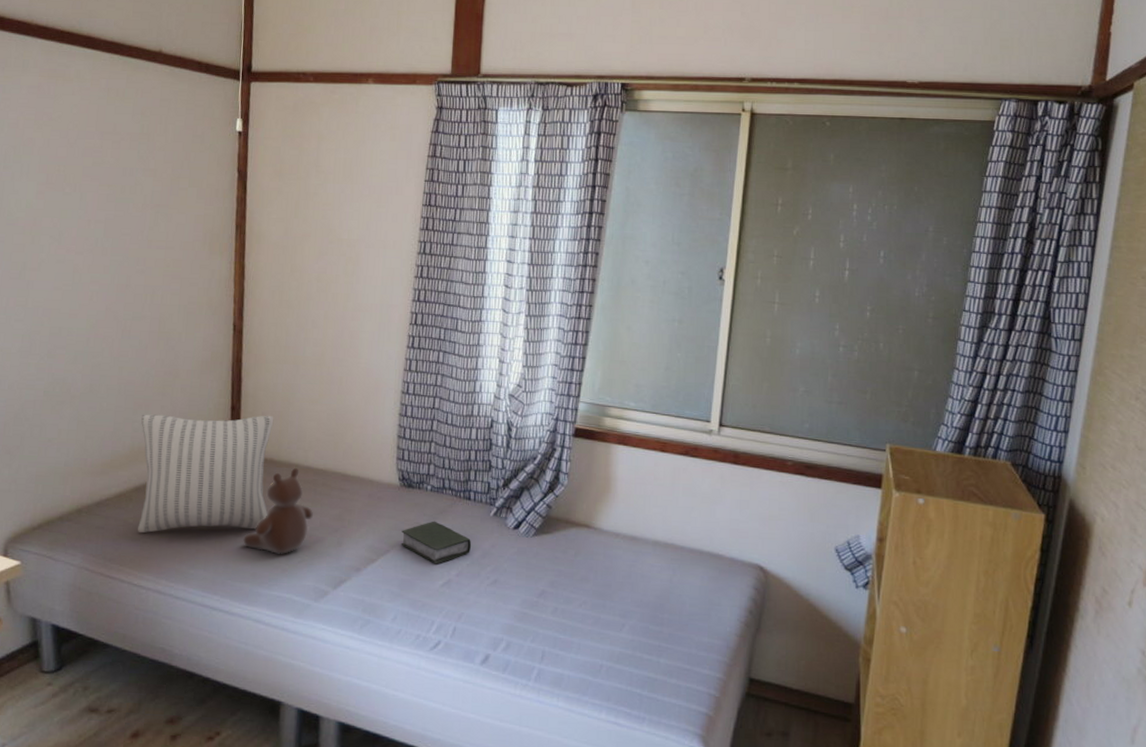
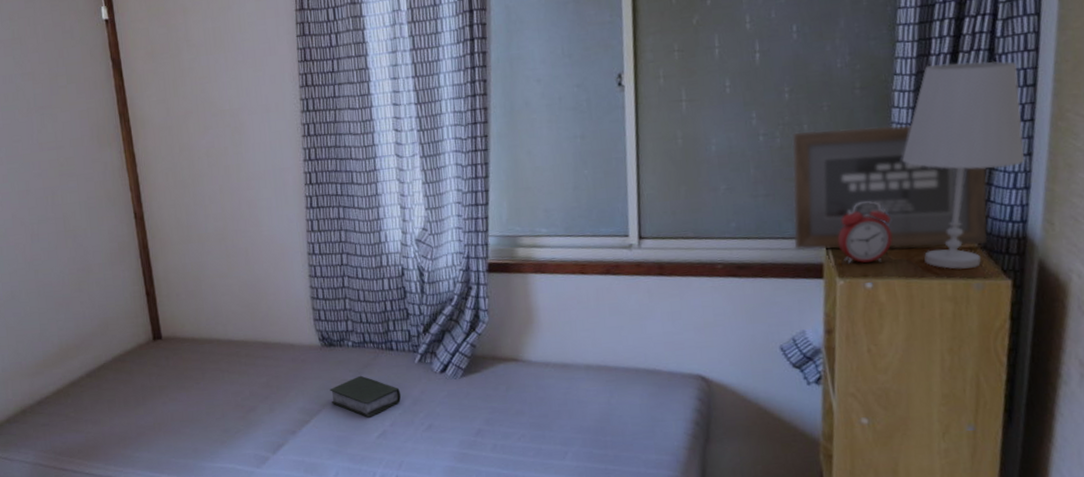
pillow: present [137,414,274,533] -> none [64,295,199,425]
stuffed animal: present [243,467,314,554] -> none [179,342,243,428]
picture frame: none [859,349,1034,478] -> present [791,125,988,250]
alarm clock: none [898,422,946,481] -> present [837,201,893,264]
table lamp: none [962,307,1068,498] -> present [902,61,1025,269]

